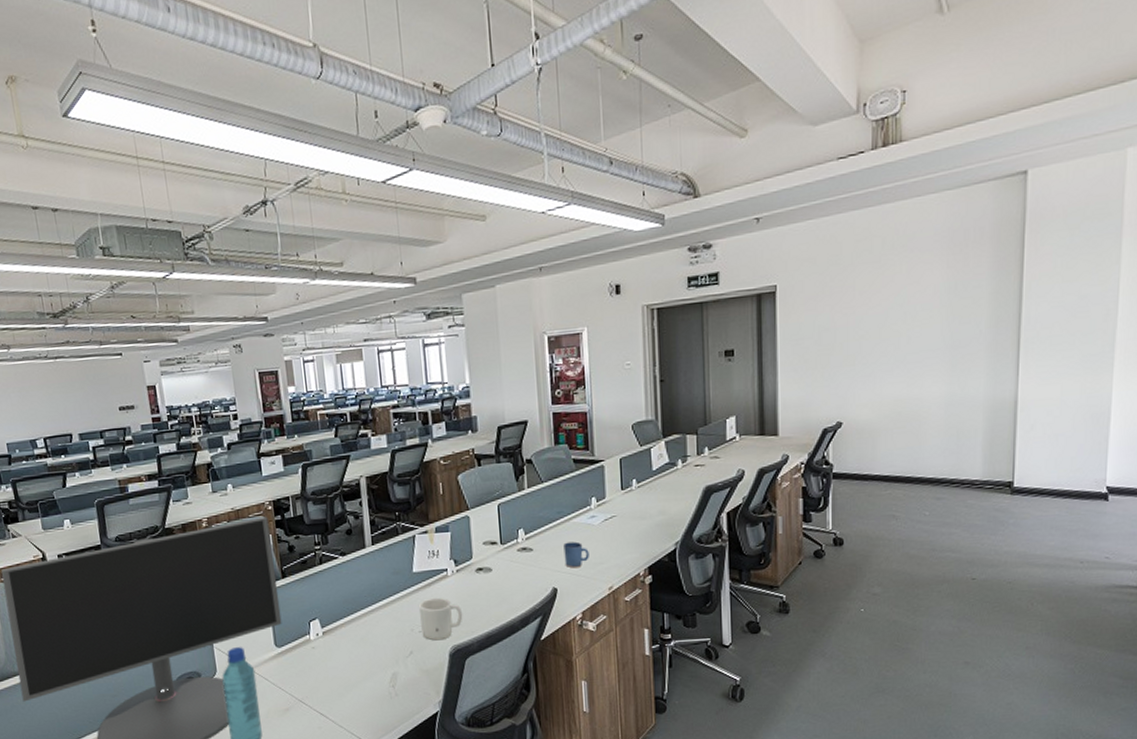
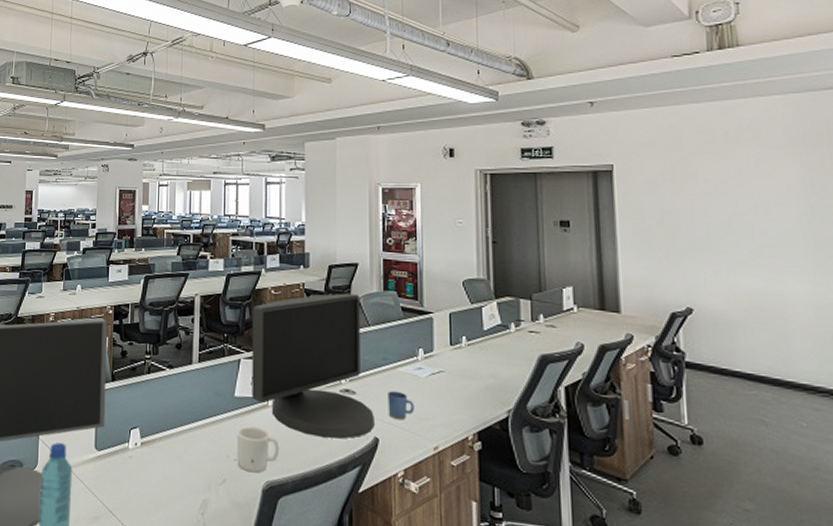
monitor: none [422,452,553,597] -> present [252,293,374,439]

